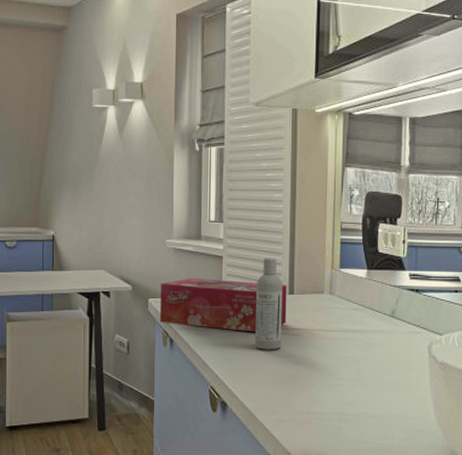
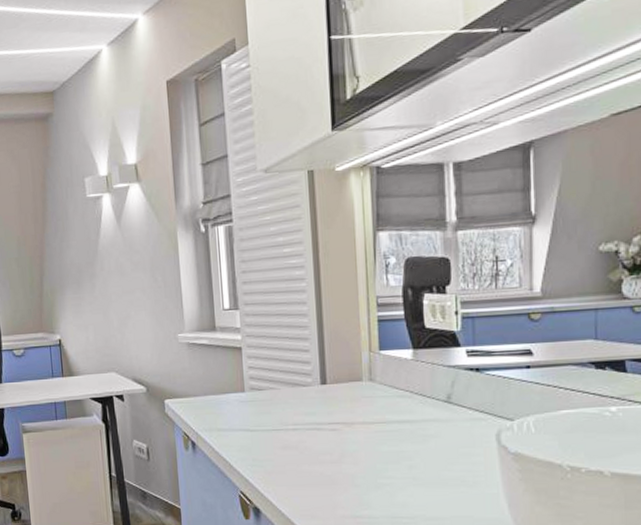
tissue box: present [160,278,287,332] -> none [176,373,321,429]
bottle: present [255,258,283,350] -> none [282,344,317,449]

